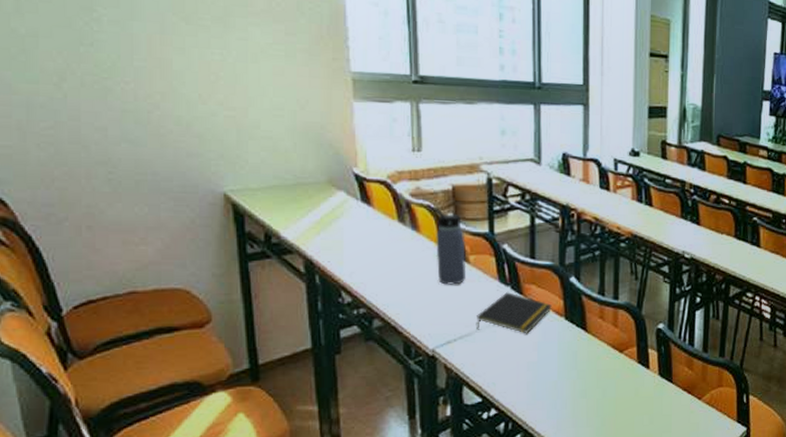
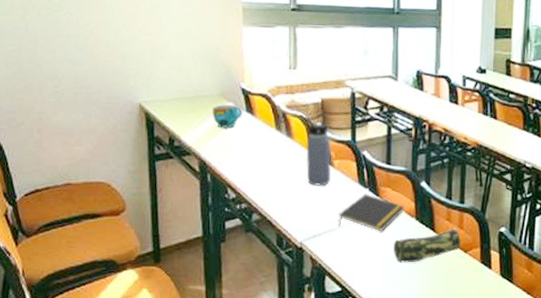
cup: none [319,192,356,220] -> present [212,104,242,128]
pencil case: none [540,326,615,367] -> present [393,227,461,263]

